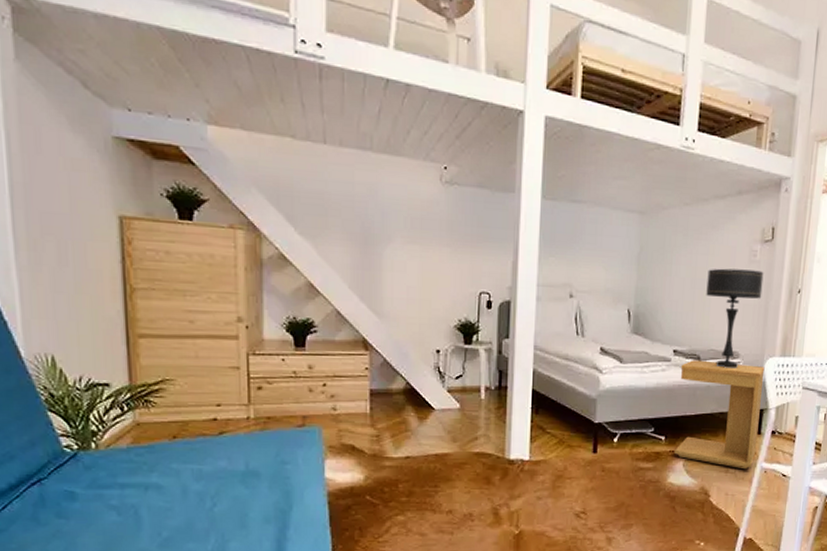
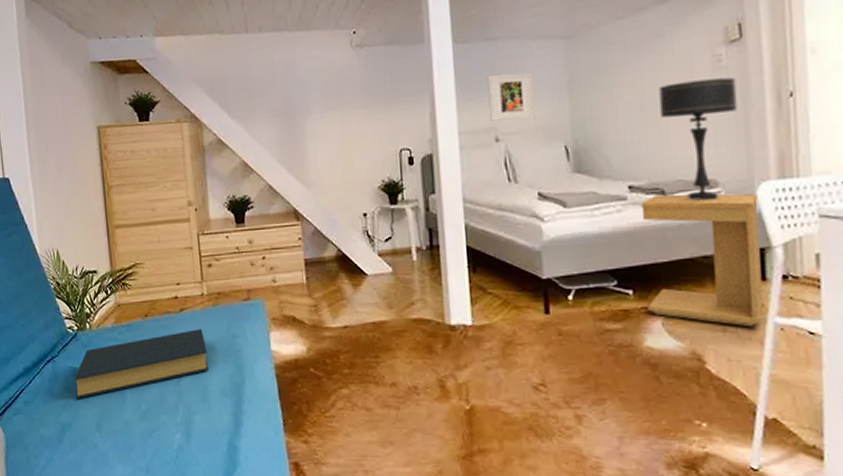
hardback book: none [70,454,250,527] -> present [74,329,209,399]
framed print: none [567,234,609,281] -> present [487,72,535,121]

